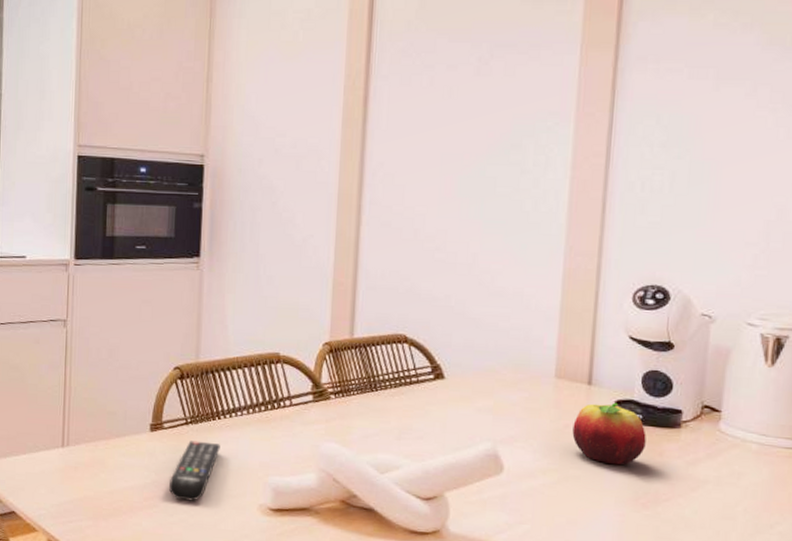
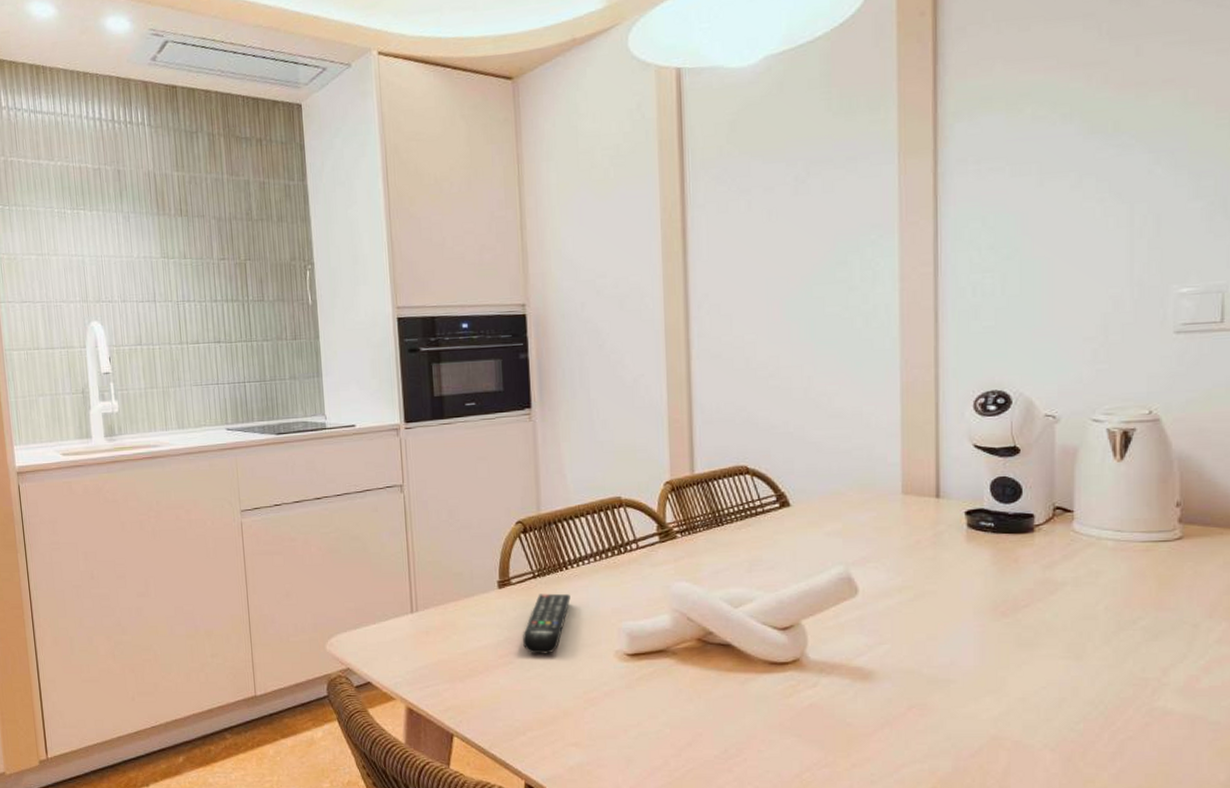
fruit: present [572,402,646,465] -> none [924,513,1000,576]

